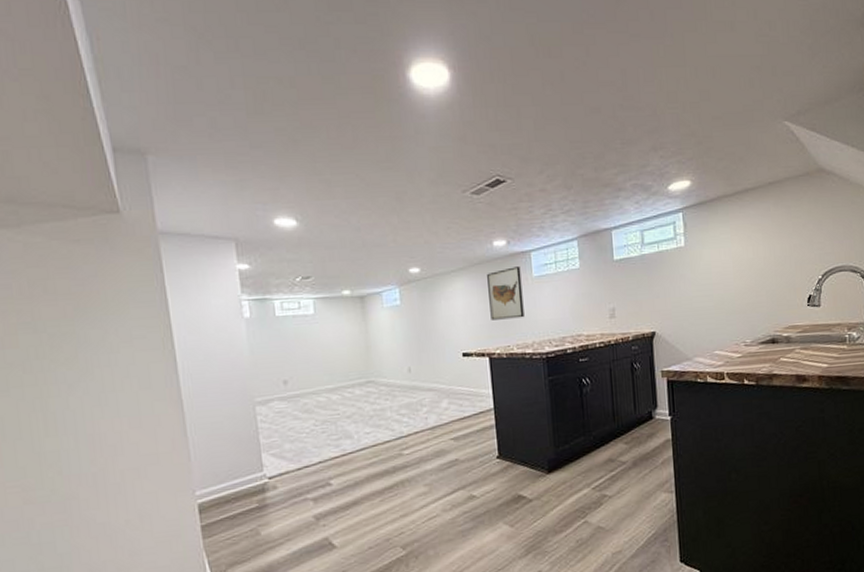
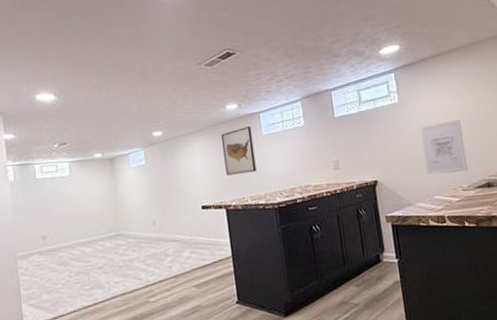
wall art: none [705,268,753,328] -> present [420,119,468,175]

